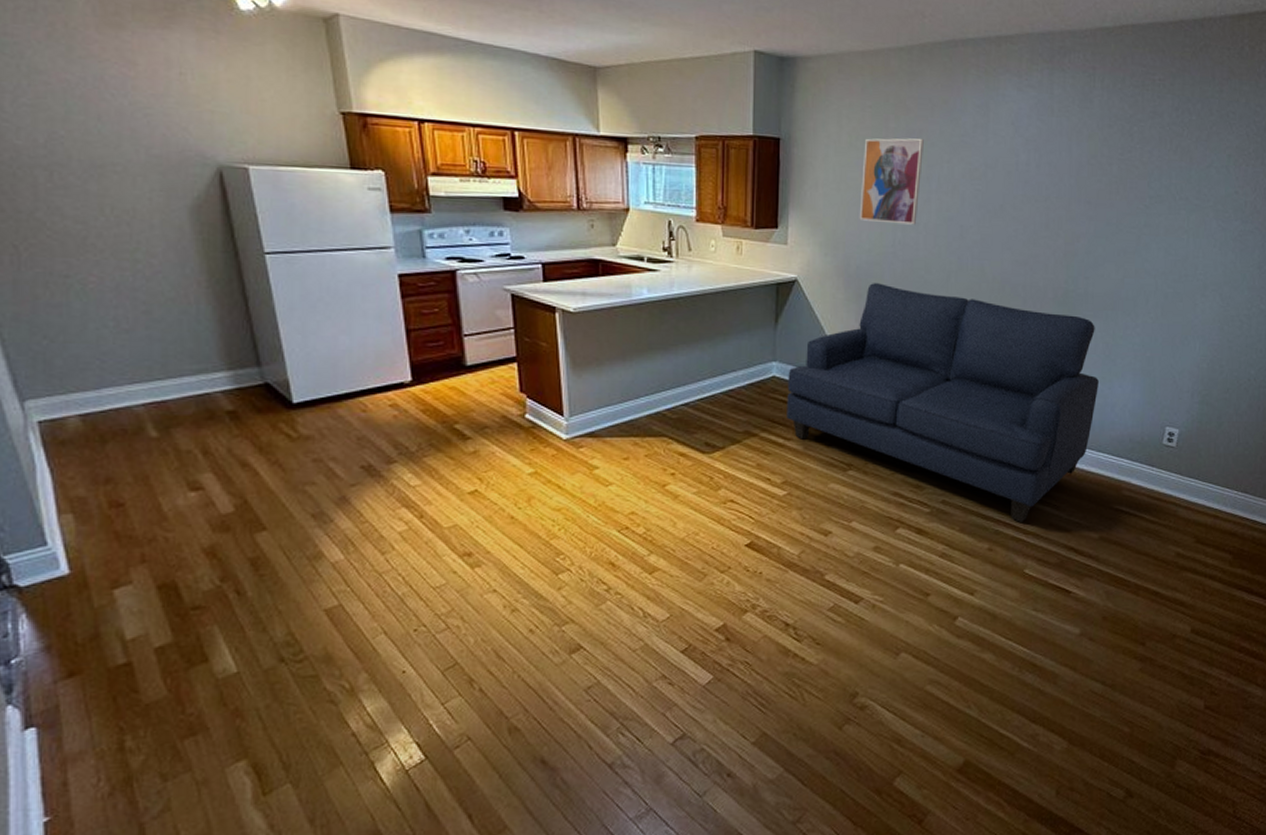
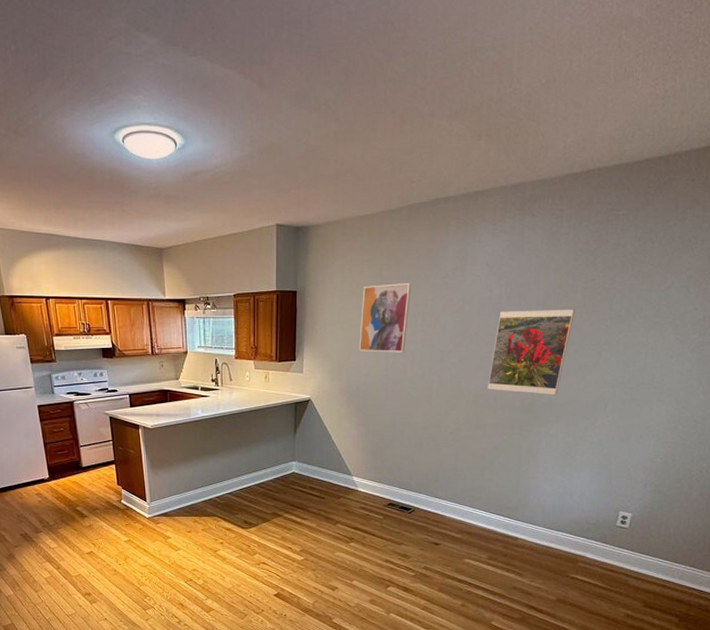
sofa: present [787,283,1099,522] -> none [303,400,559,585]
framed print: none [1015,181,1111,285] -> present [487,309,575,395]

